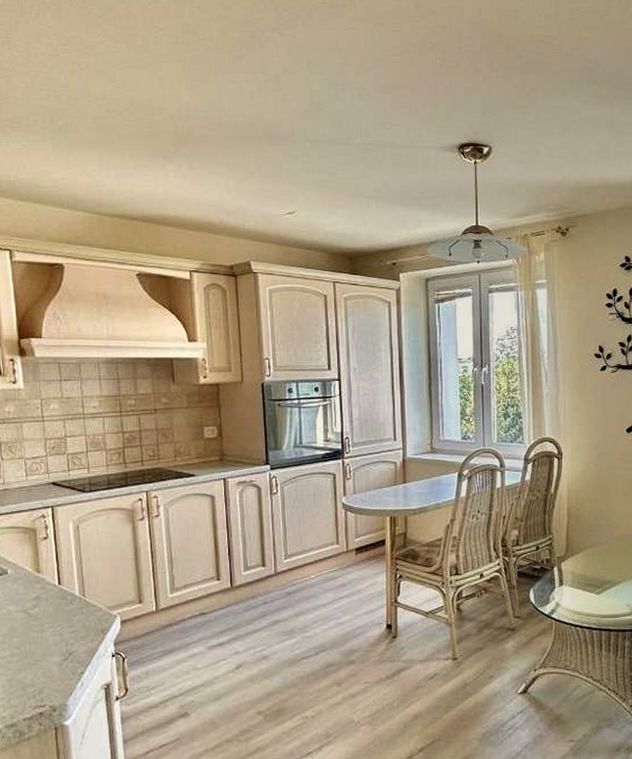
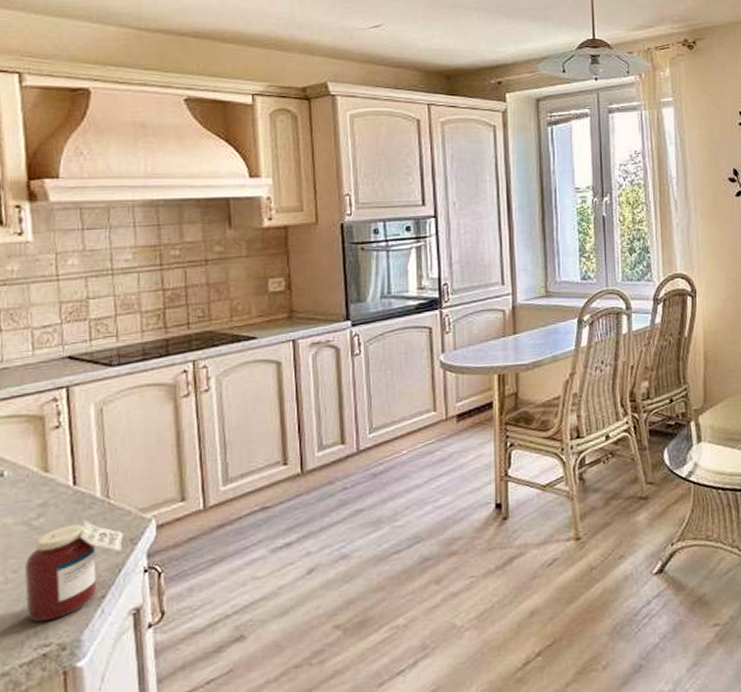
jar: none [25,612,96,688] -> present [25,520,124,622]

